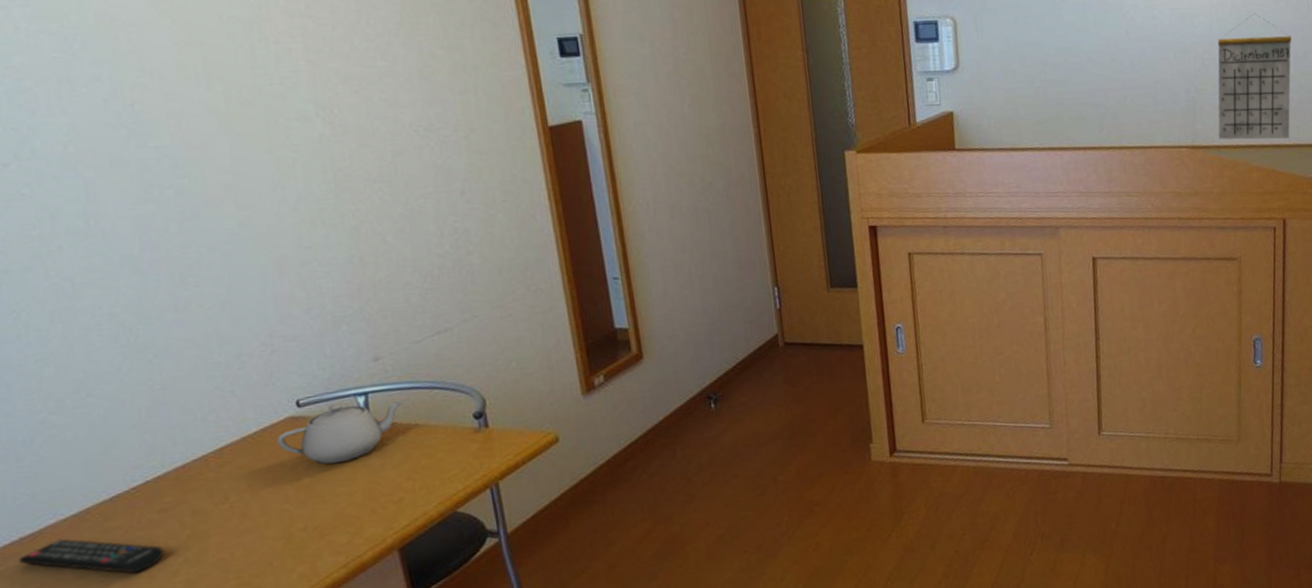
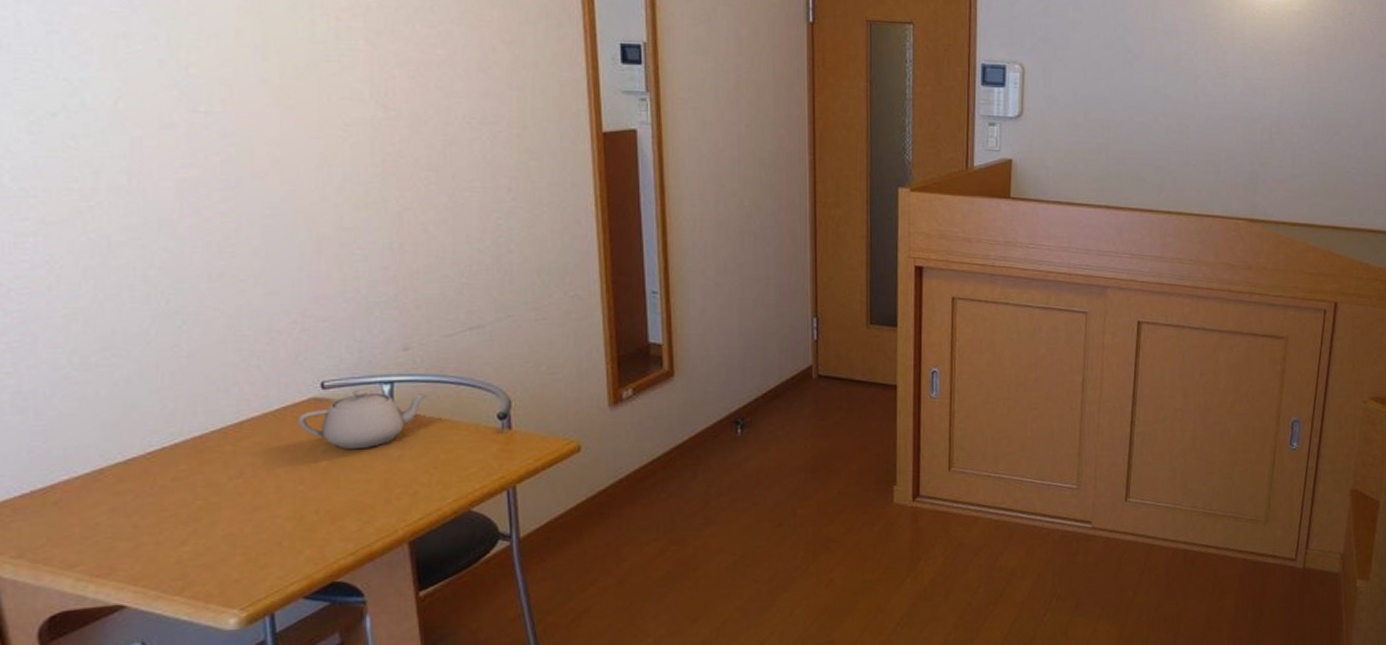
remote control: present [19,538,165,574] -> none [28,496,175,539]
calendar: present [1217,13,1292,140] -> none [1278,90,1362,221]

